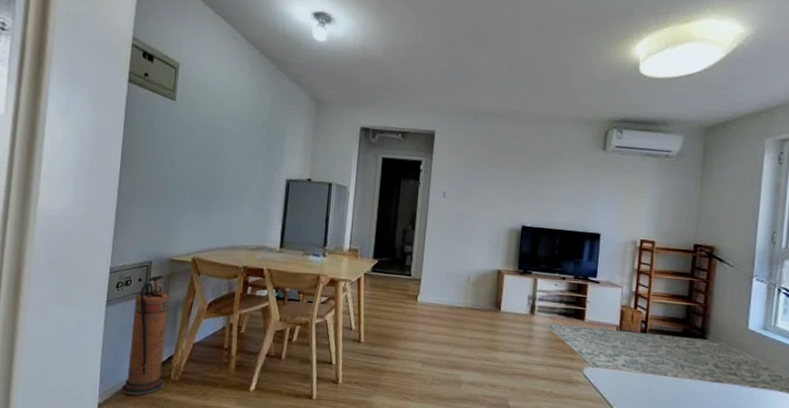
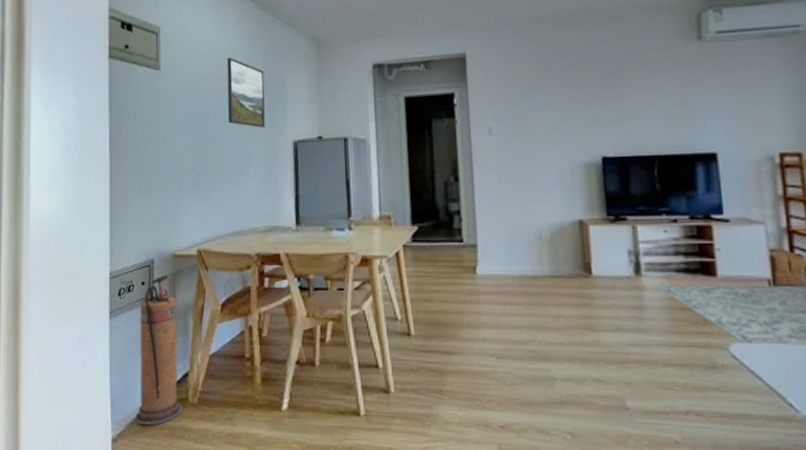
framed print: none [232,100,269,165] -> present [227,57,265,128]

